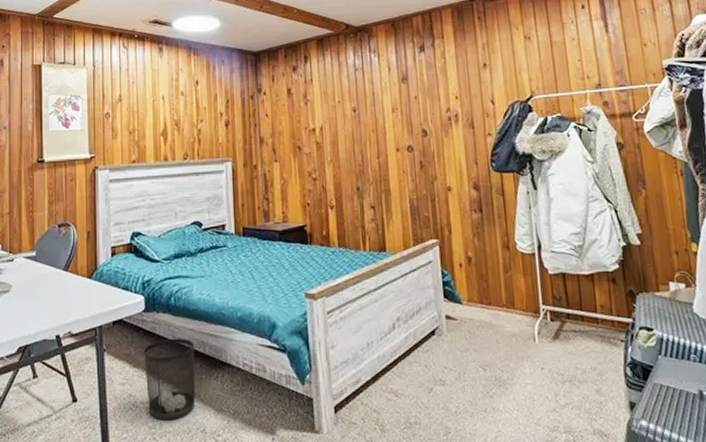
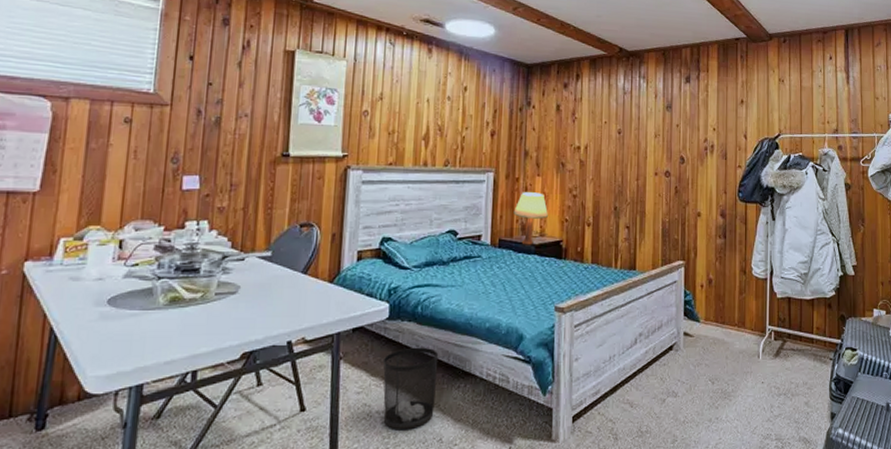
table lamp: none [254,177,290,232] -> present [513,191,549,245]

